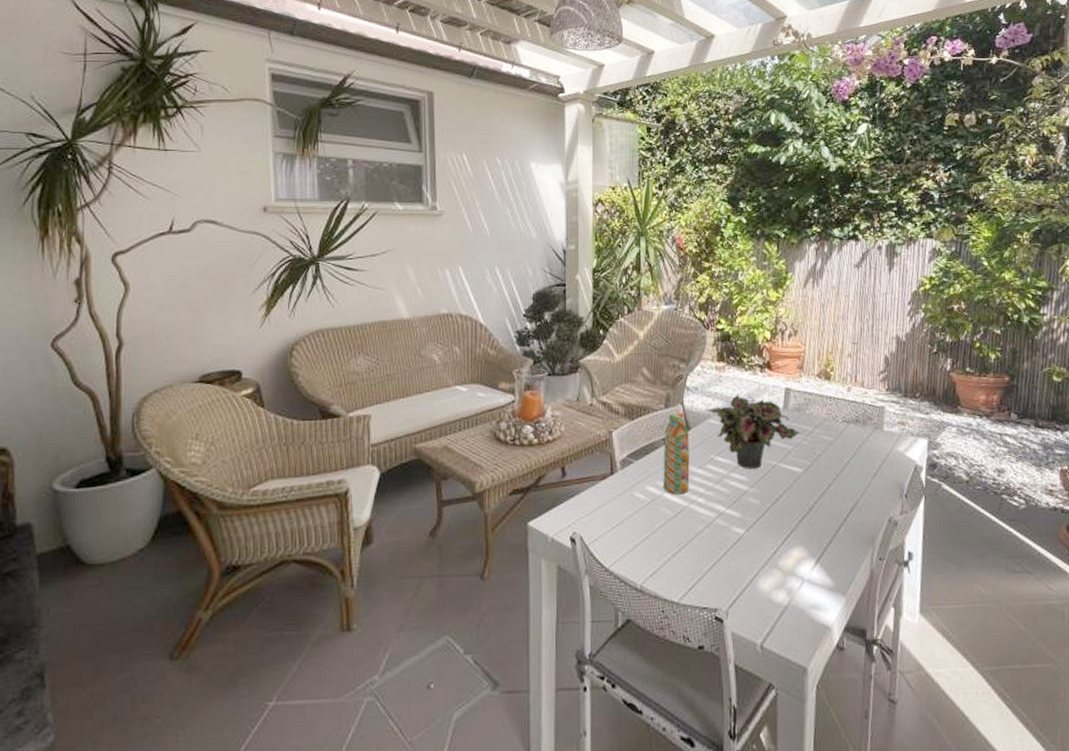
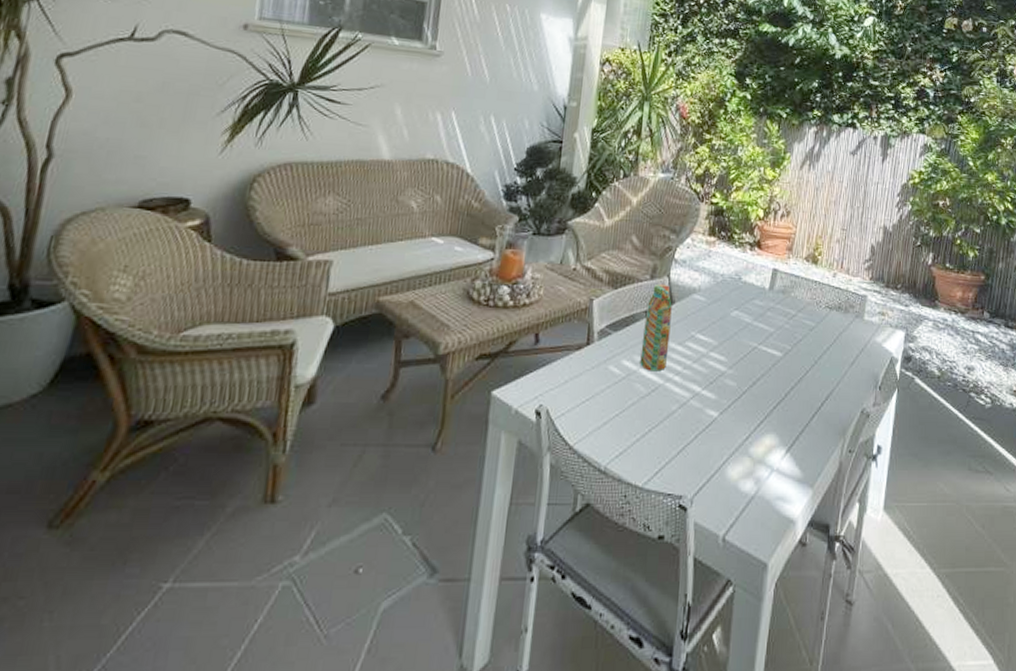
potted plant: present [705,393,801,469] -> none [691,270,784,350]

